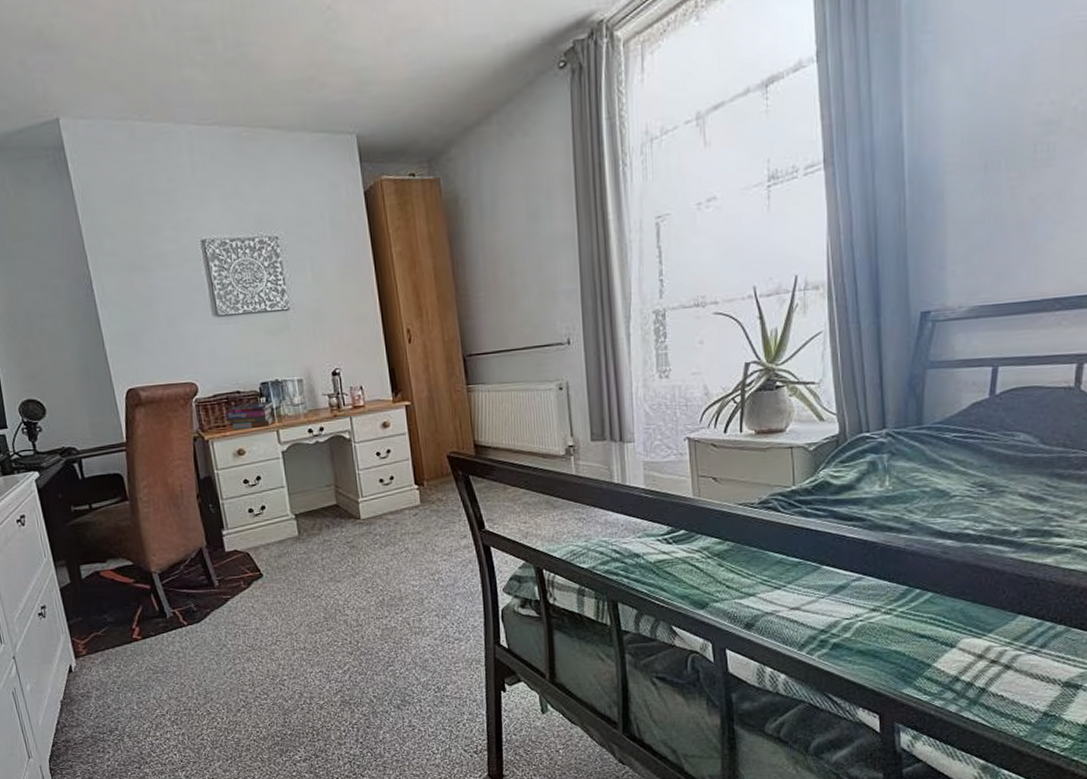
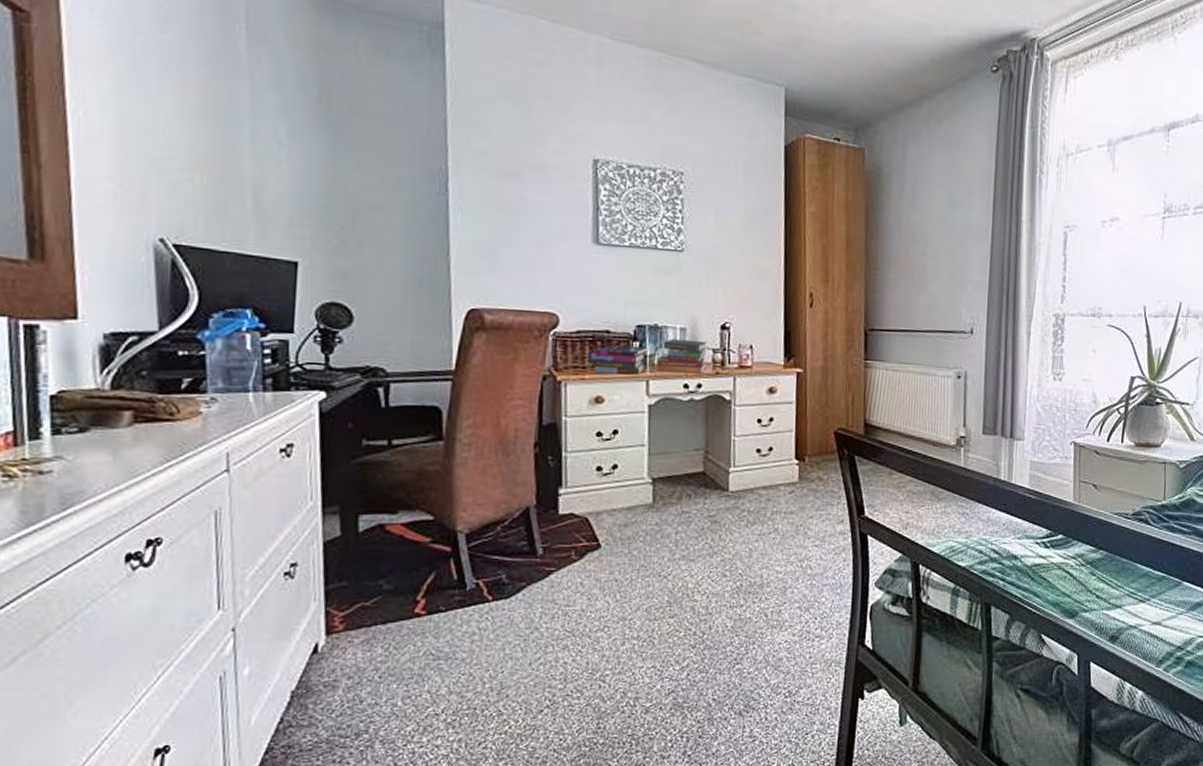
books: none [282,389,325,422] -> present [655,338,708,375]

